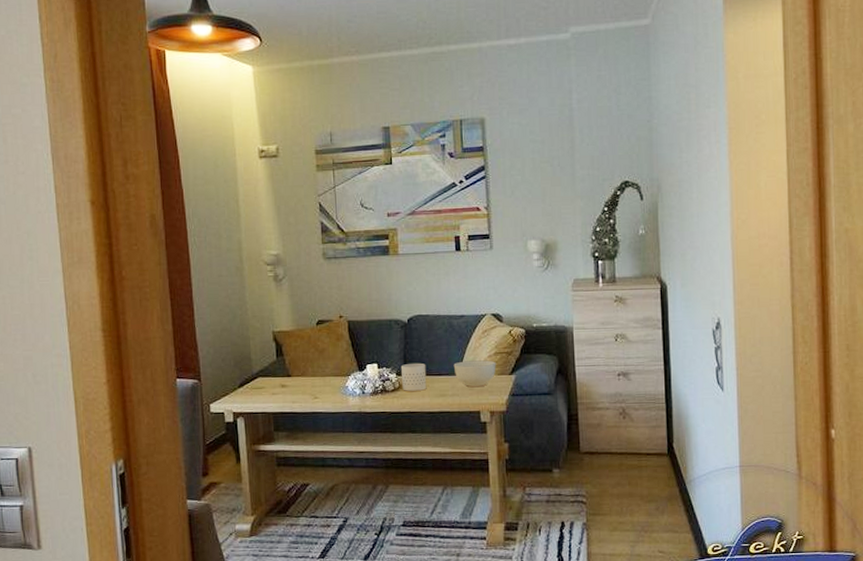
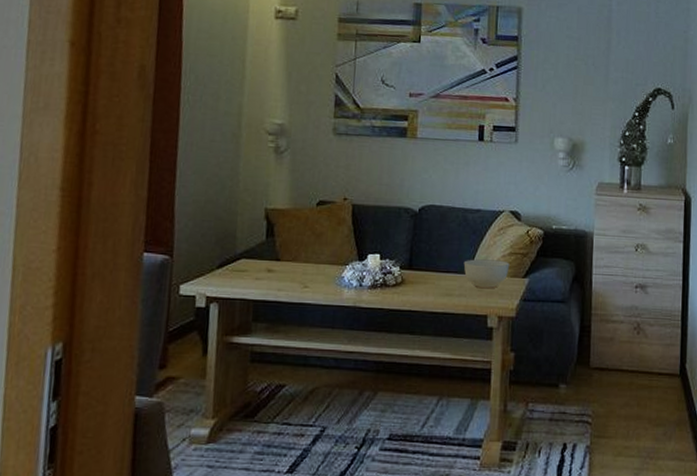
mug: present [400,363,427,391] -> none [405,256,434,288]

